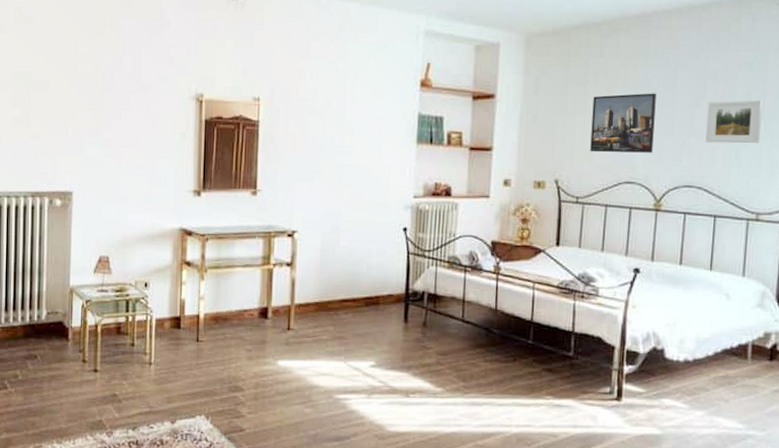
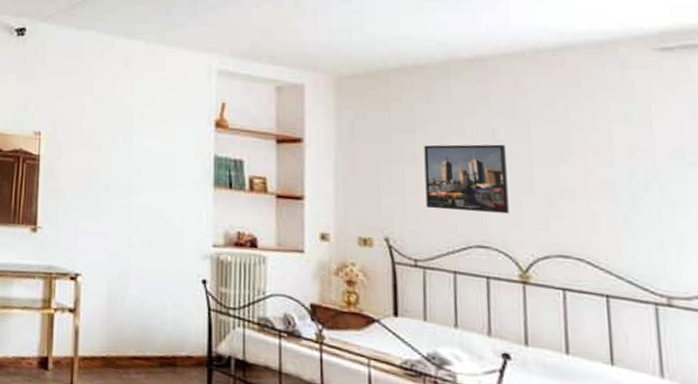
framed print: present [705,99,763,144] -> none [576,157,657,210]

